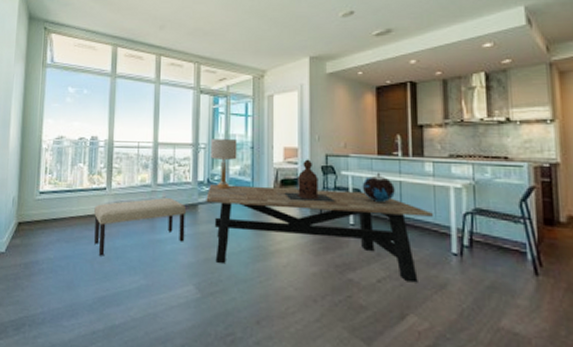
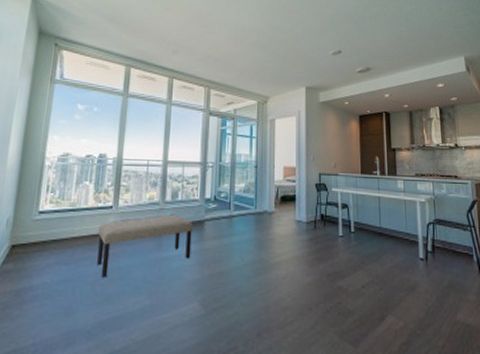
dining table: present [206,184,433,283] -> none [212,201,404,286]
lamp: present [211,139,238,189] -> none [218,158,243,206]
lantern: present [284,159,336,203] -> none [284,177,328,217]
decorative globe: present [362,172,395,202] -> none [349,189,375,215]

